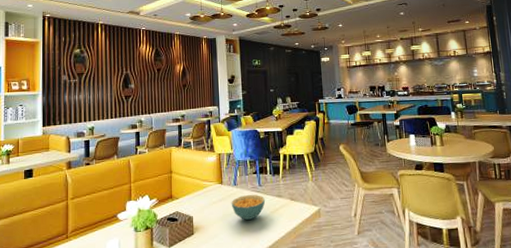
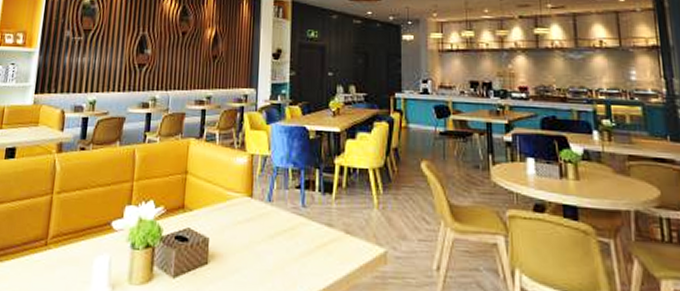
cereal bowl: present [231,194,266,221] -> none [262,216,310,255]

